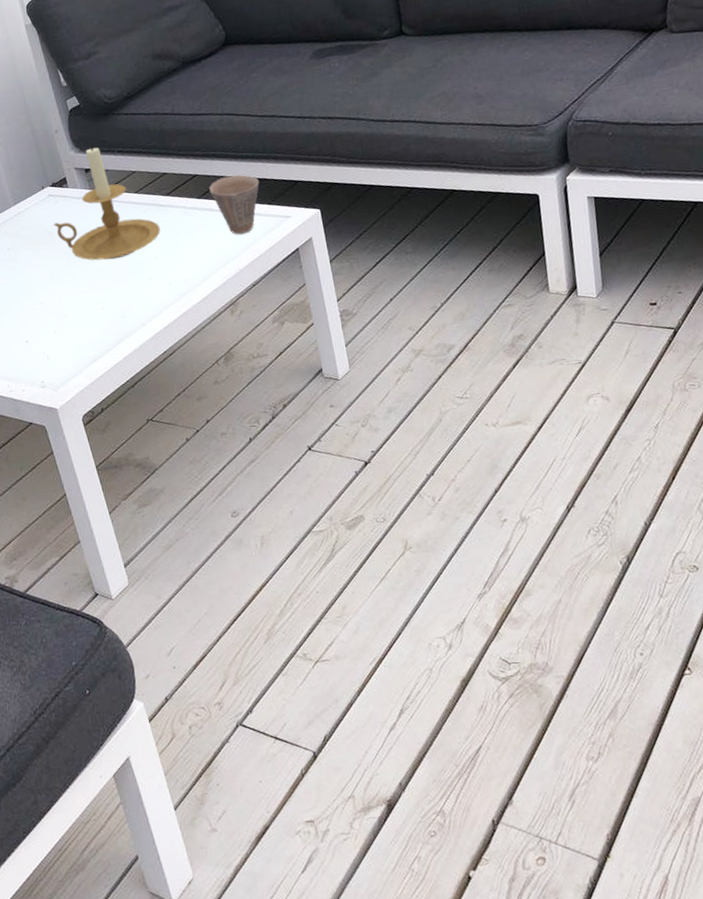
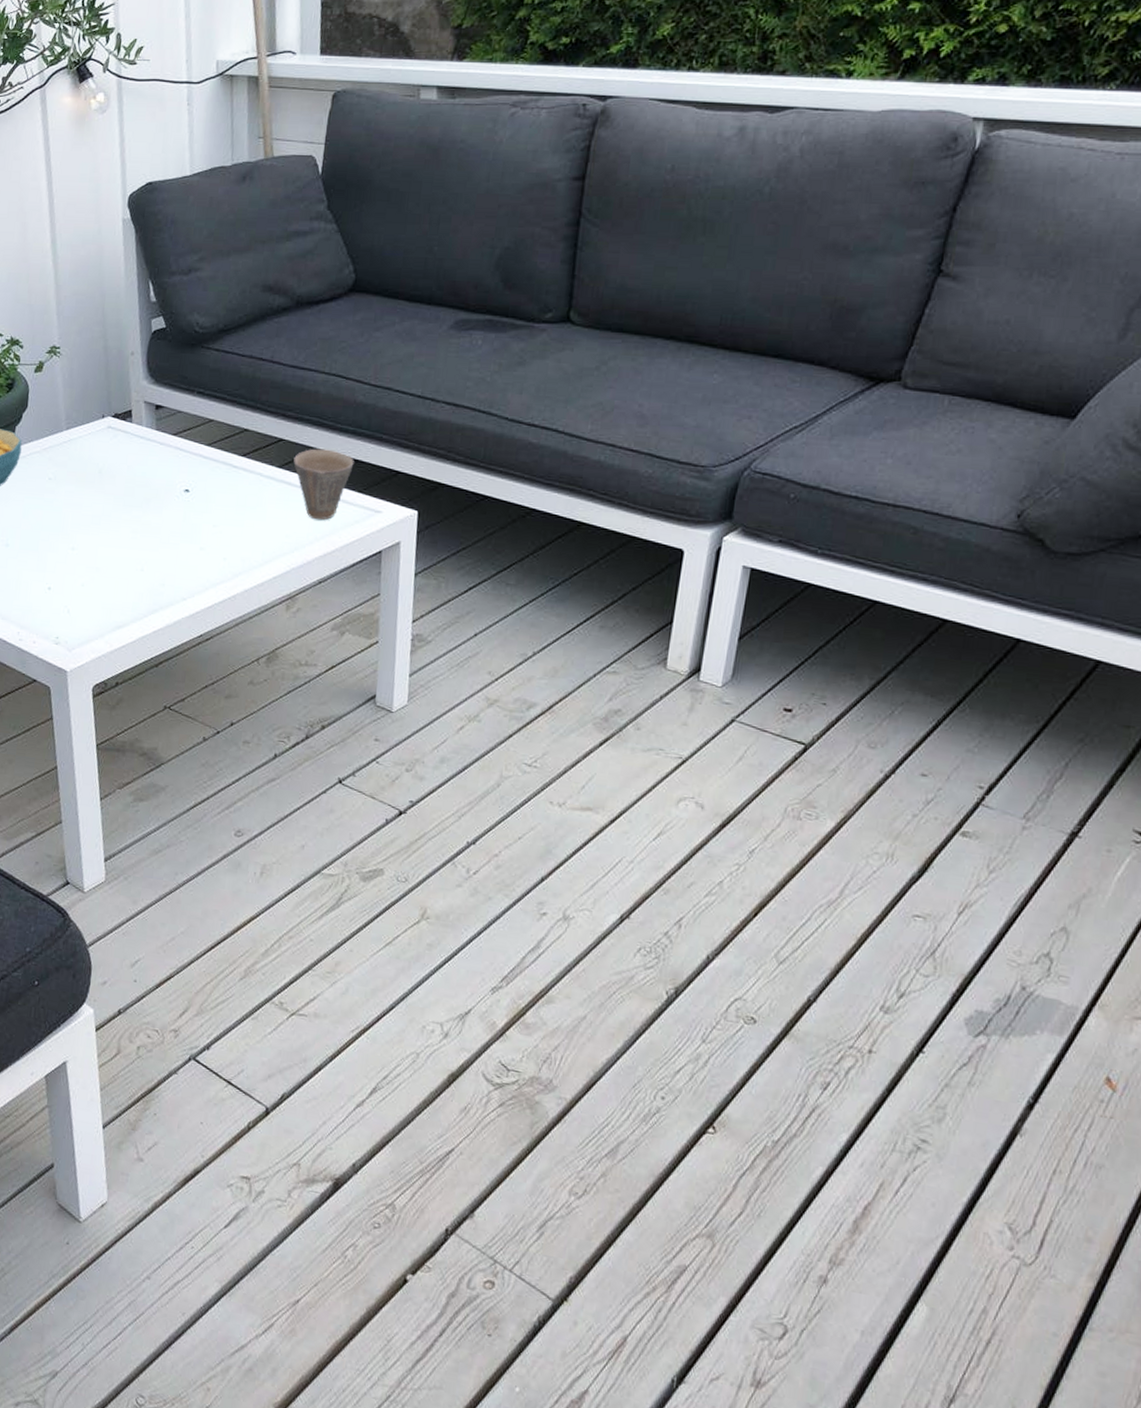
candle holder: present [53,144,160,261] -> none [106,378,227,517]

